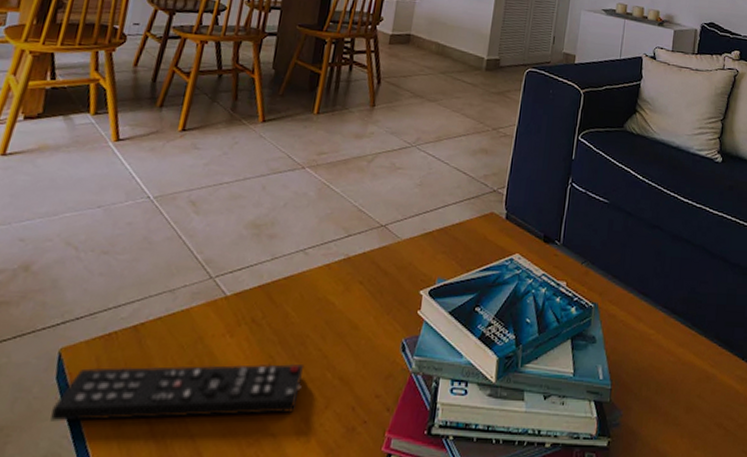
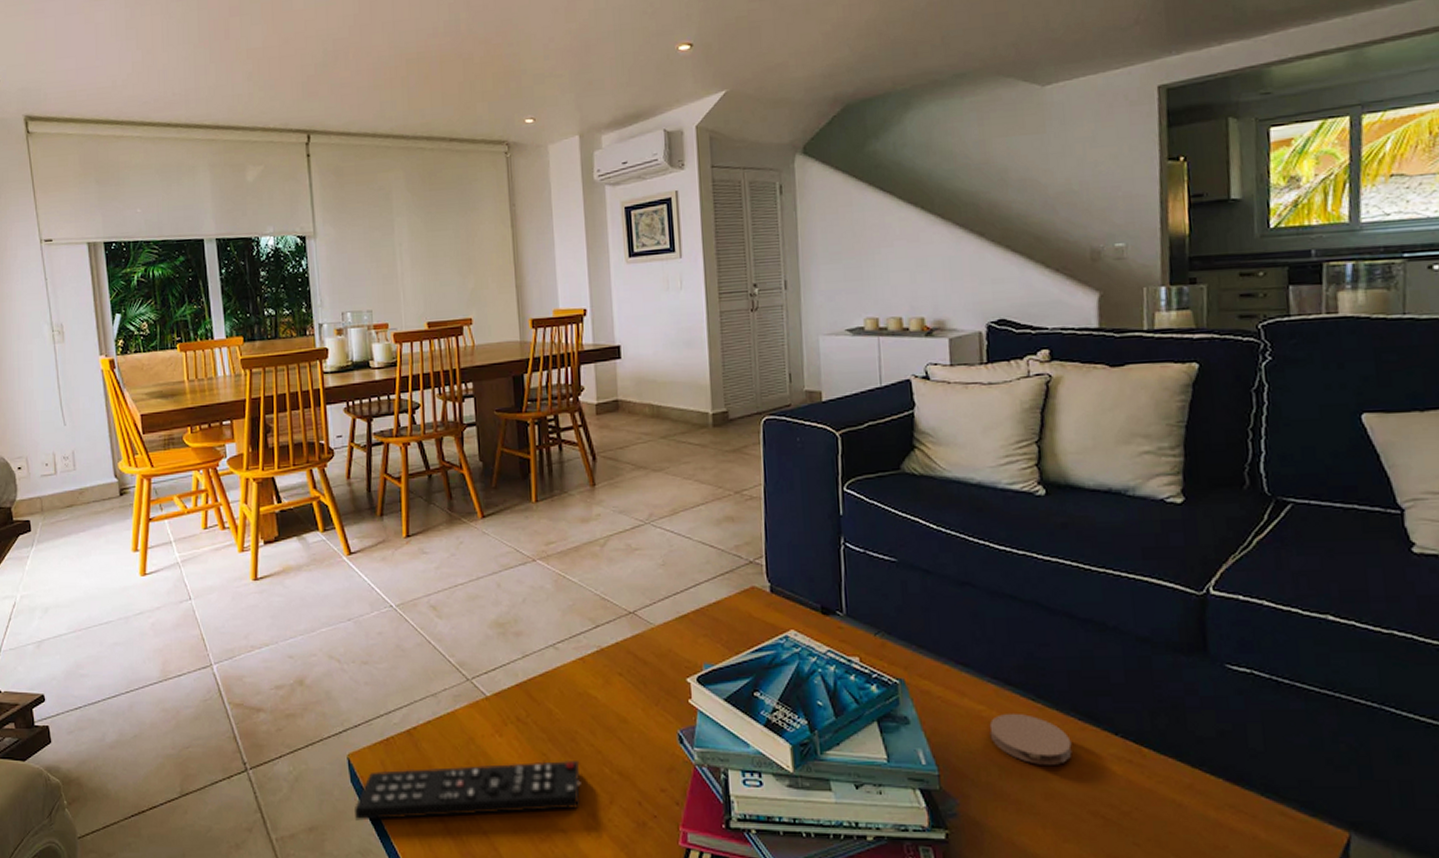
coaster: none [654,337,712,383] -> present [989,713,1072,765]

